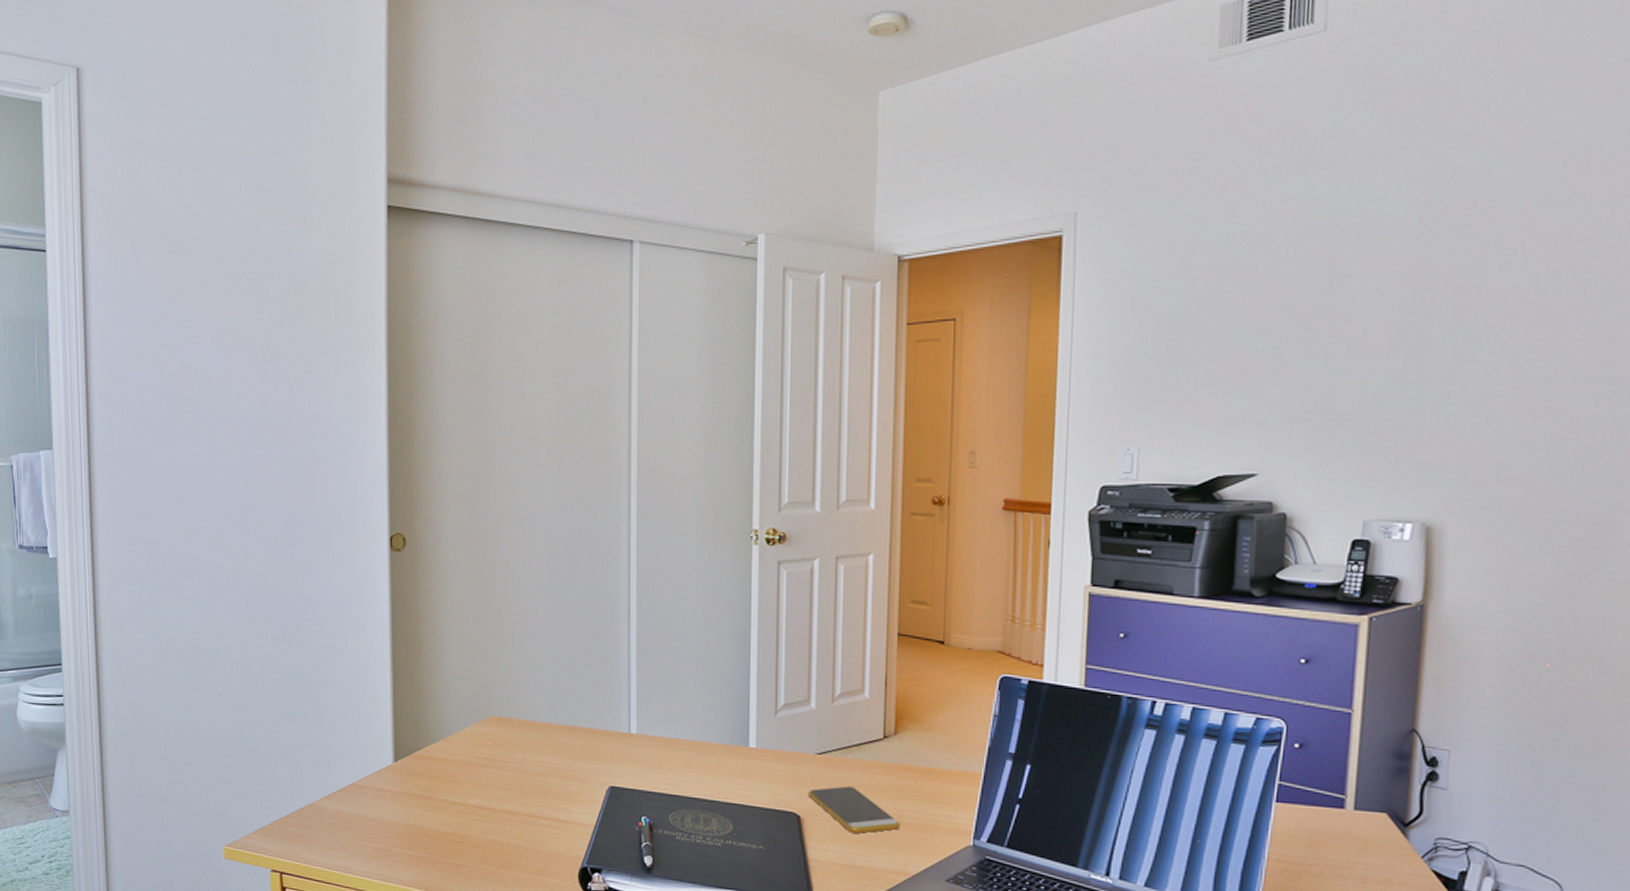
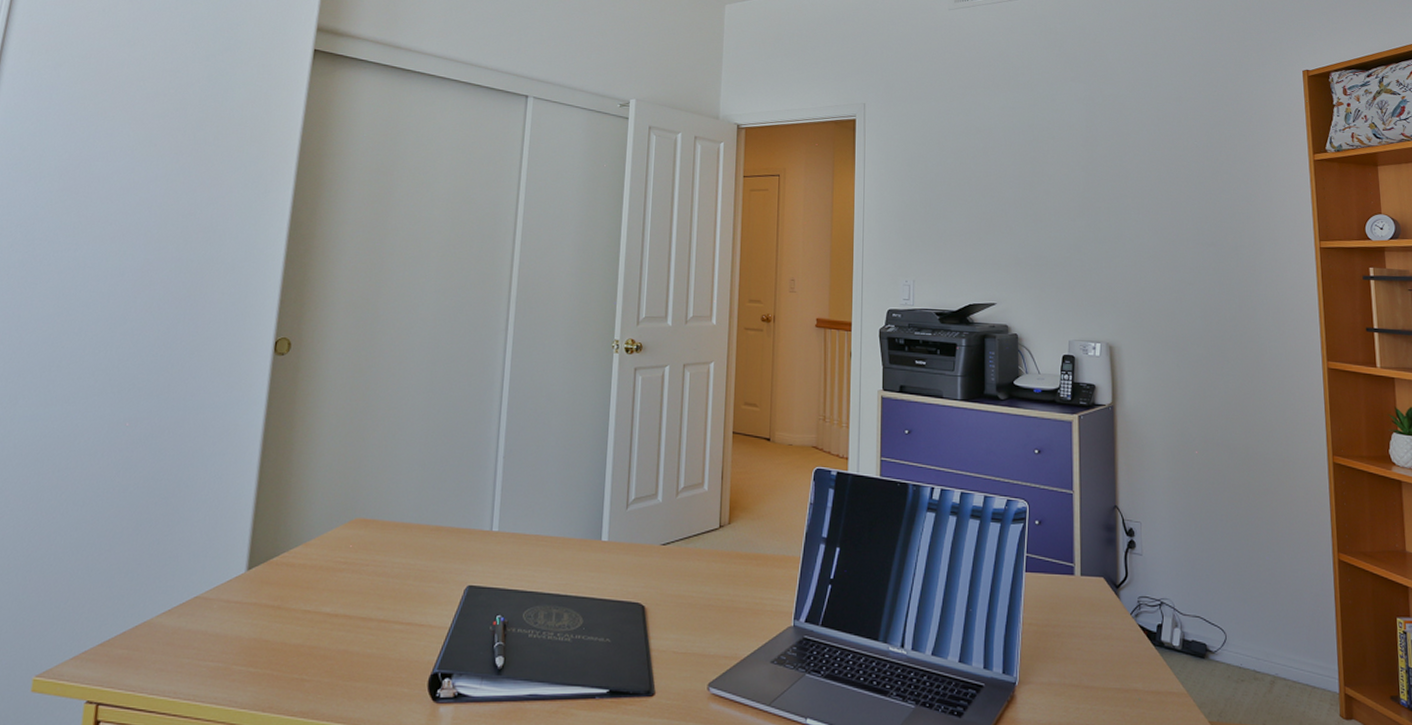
smartphone: present [809,786,900,833] -> none [653,575,732,620]

